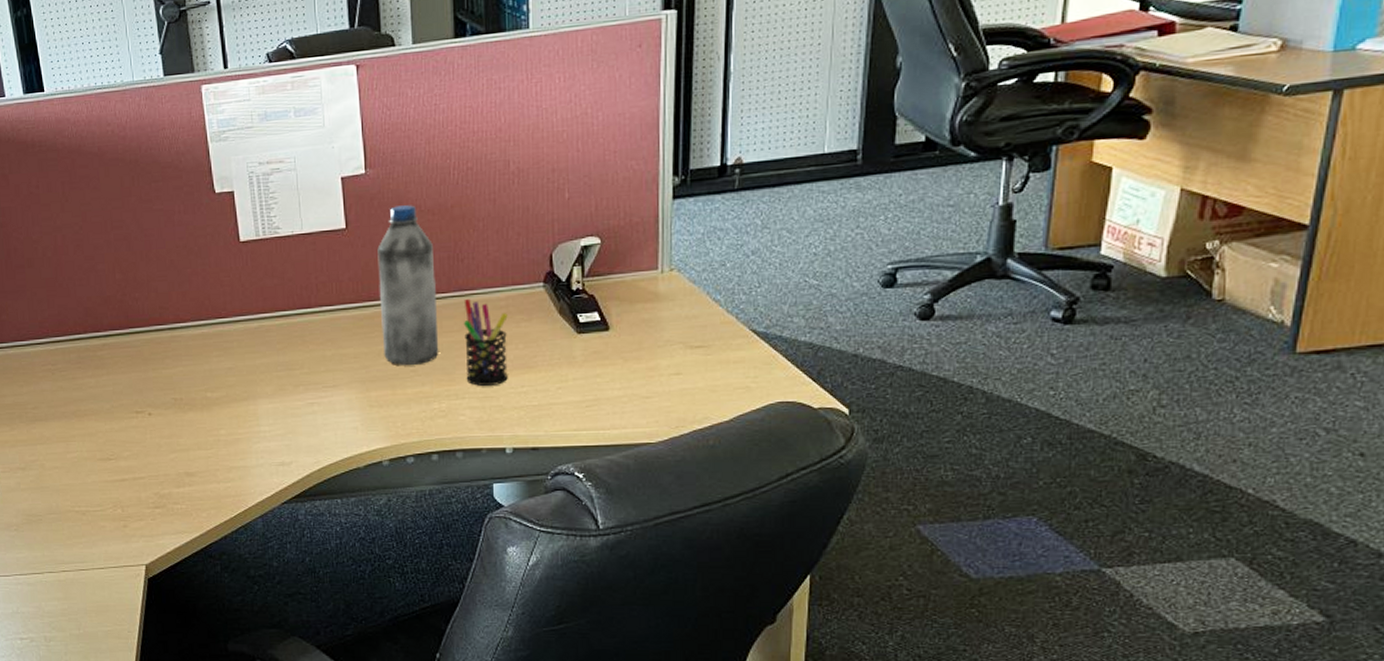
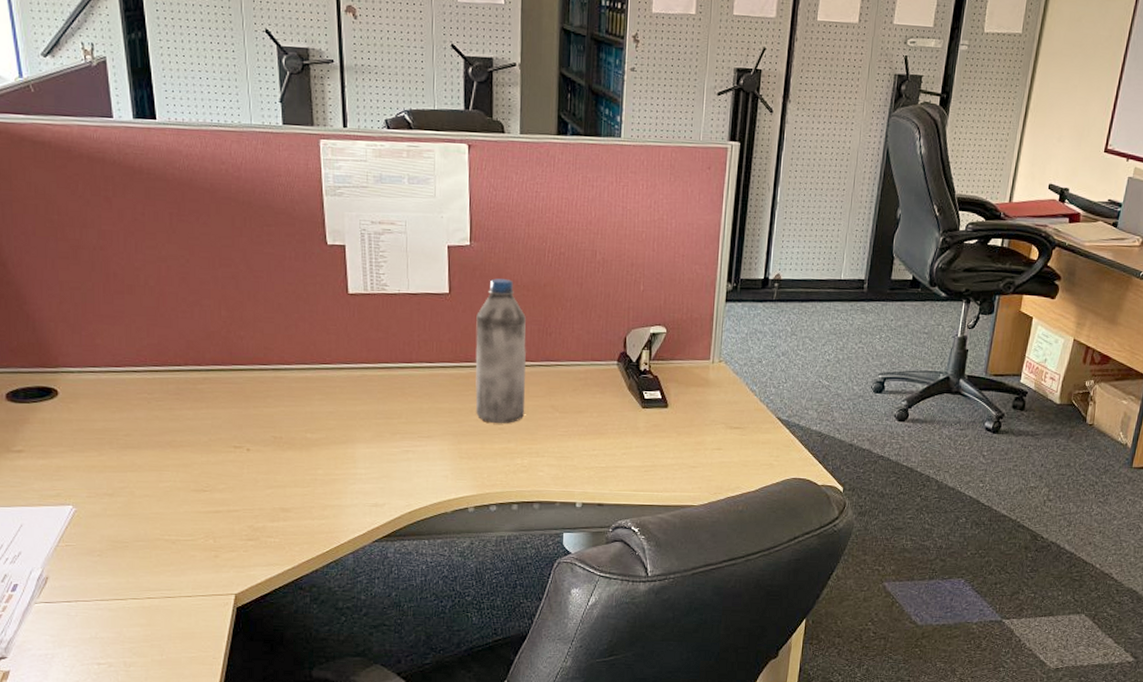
pen holder: present [463,299,508,386] -> none [546,369,586,447]

